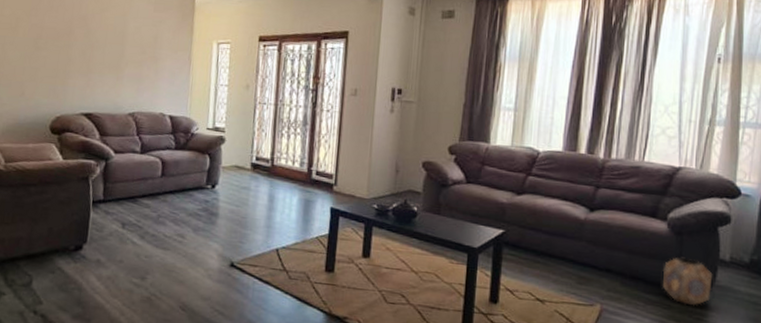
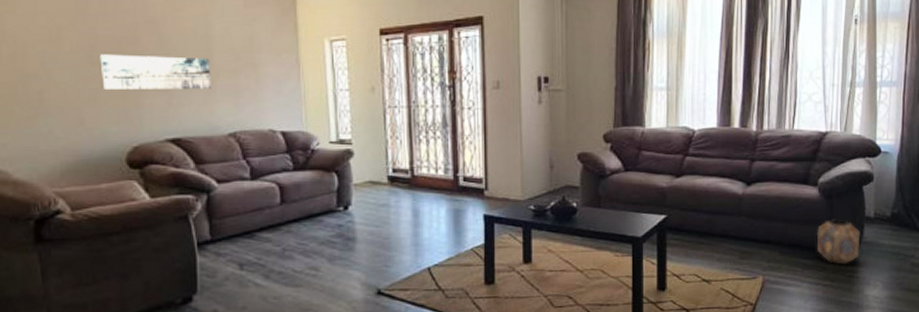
wall art: none [42,41,122,76] -> present [100,54,212,89]

